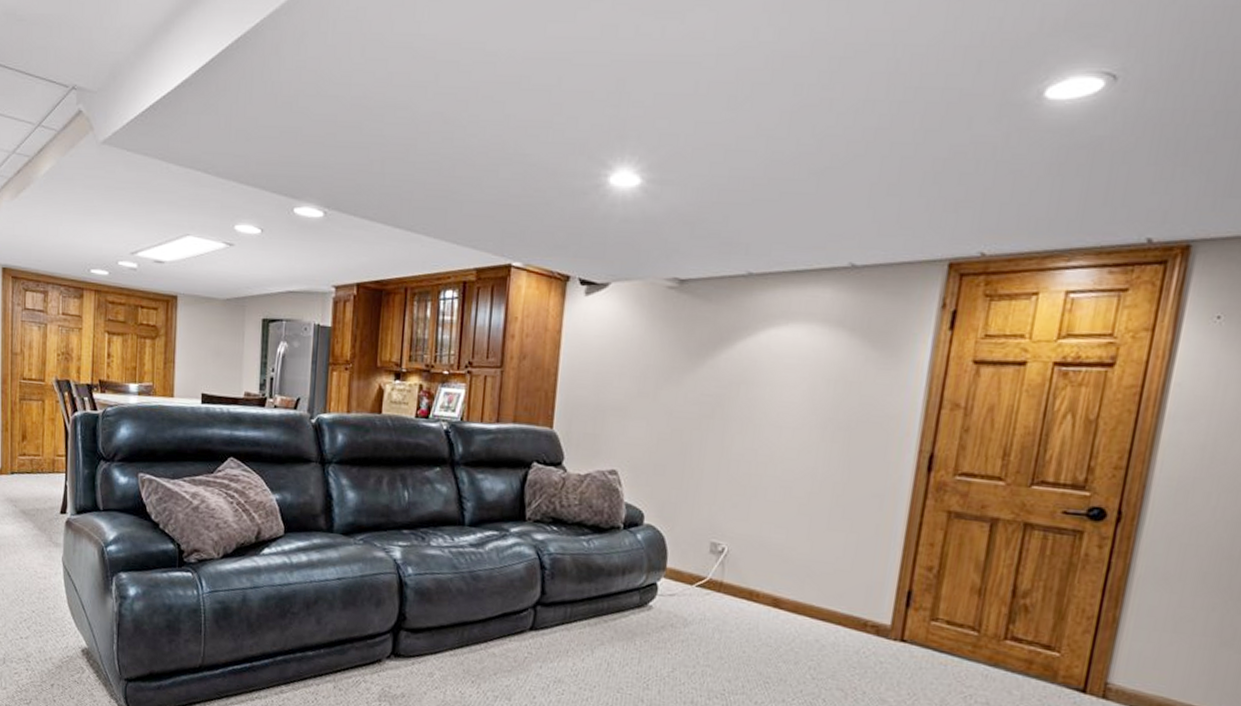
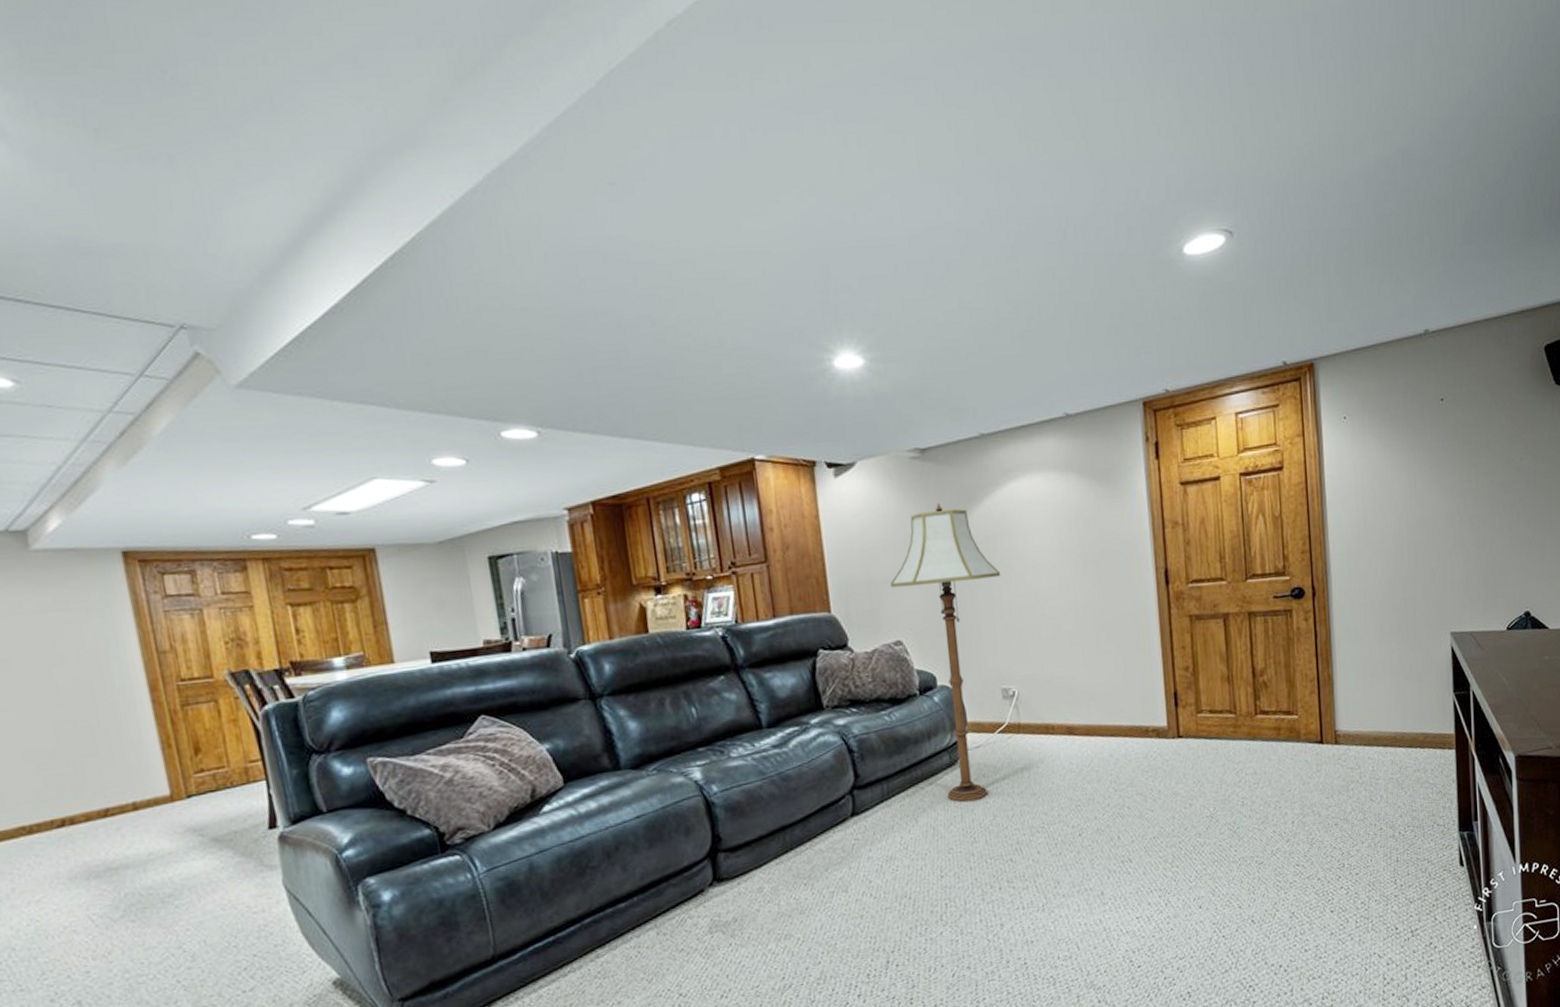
floor lamp: none [617,339,738,648] -> present [890,503,1001,802]

